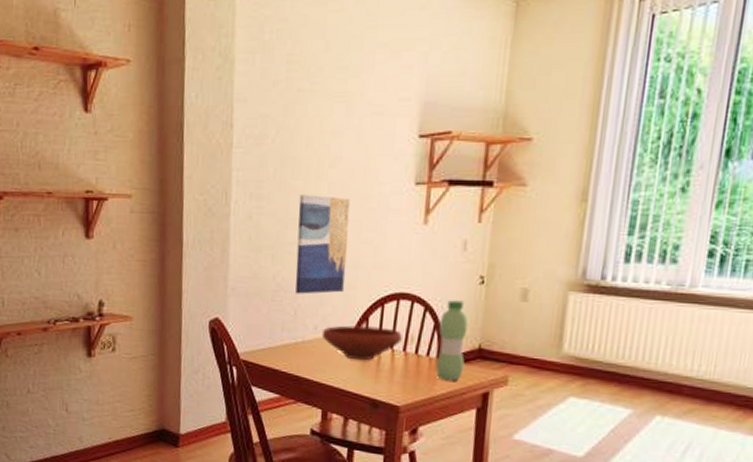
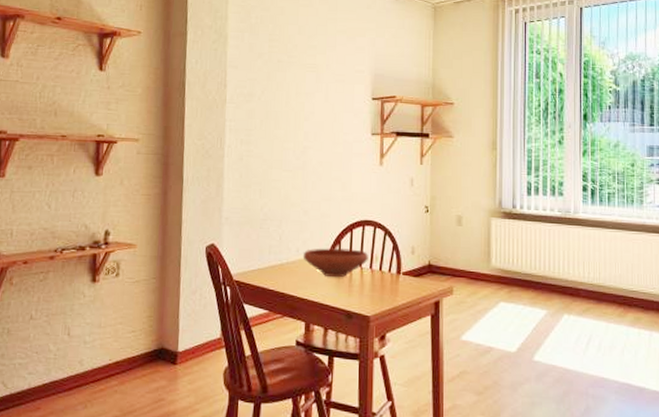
wall art: present [295,195,350,294] -> none [279,141,322,222]
water bottle: present [436,300,469,381] -> none [397,225,419,292]

